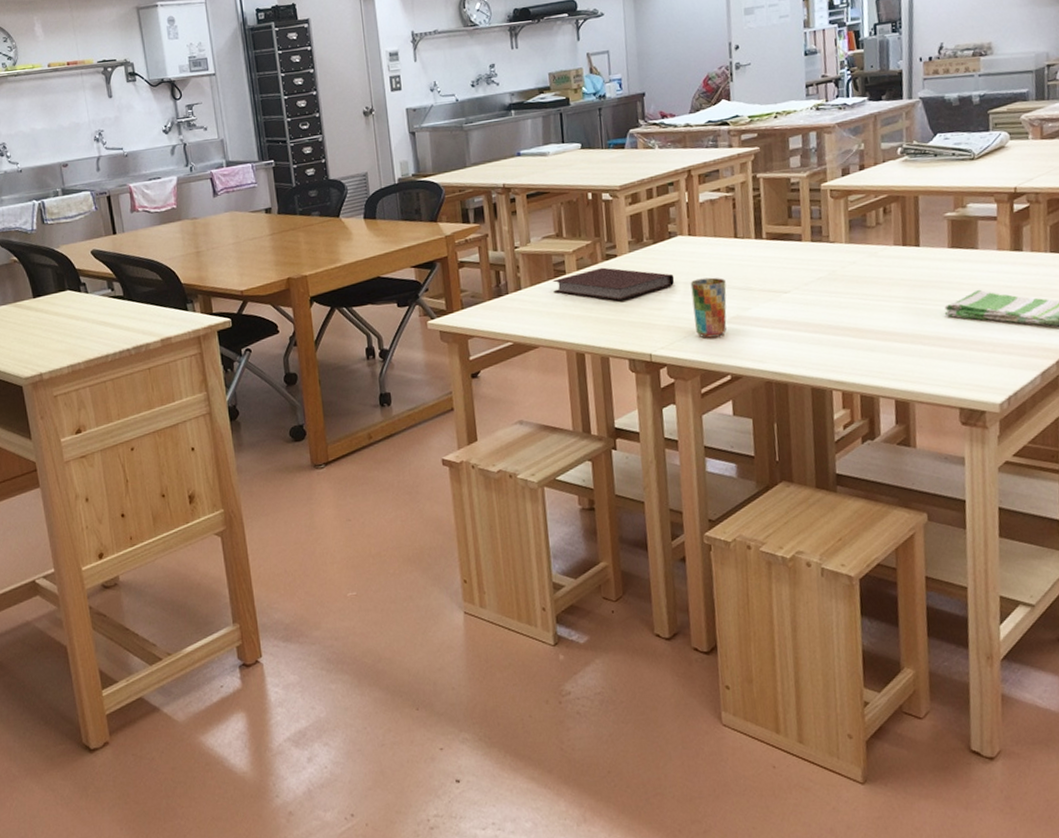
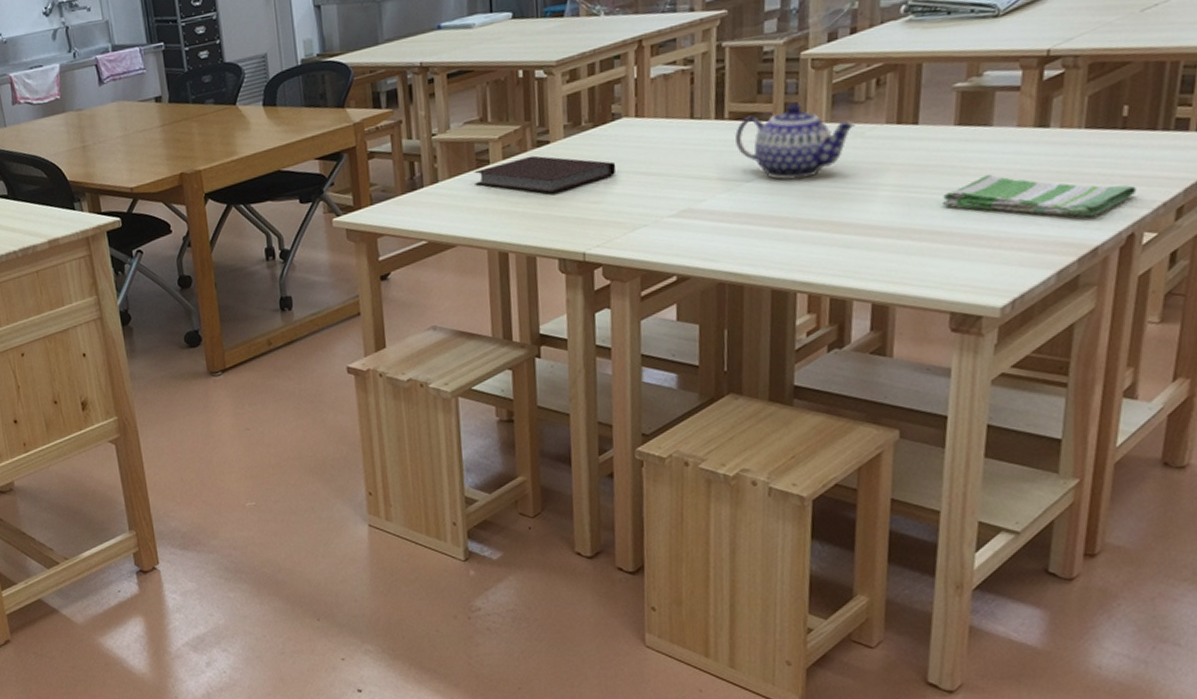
cup: present [690,277,727,338] -> none [634,165,677,235]
teapot: none [772,227,870,292] -> present [735,103,856,180]

